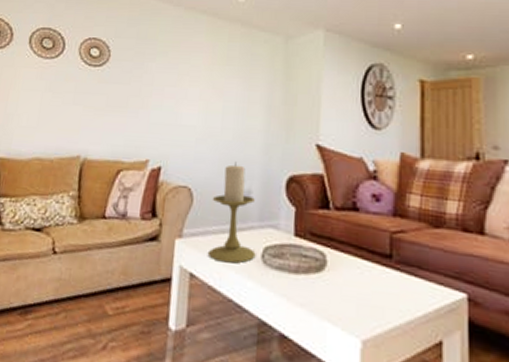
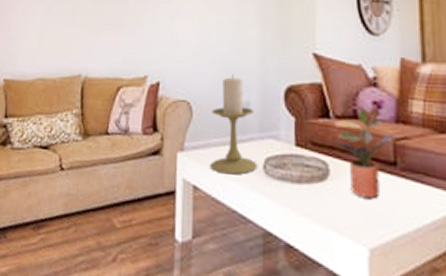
potted plant: none [326,199,394,291] -> present [327,106,397,200]

